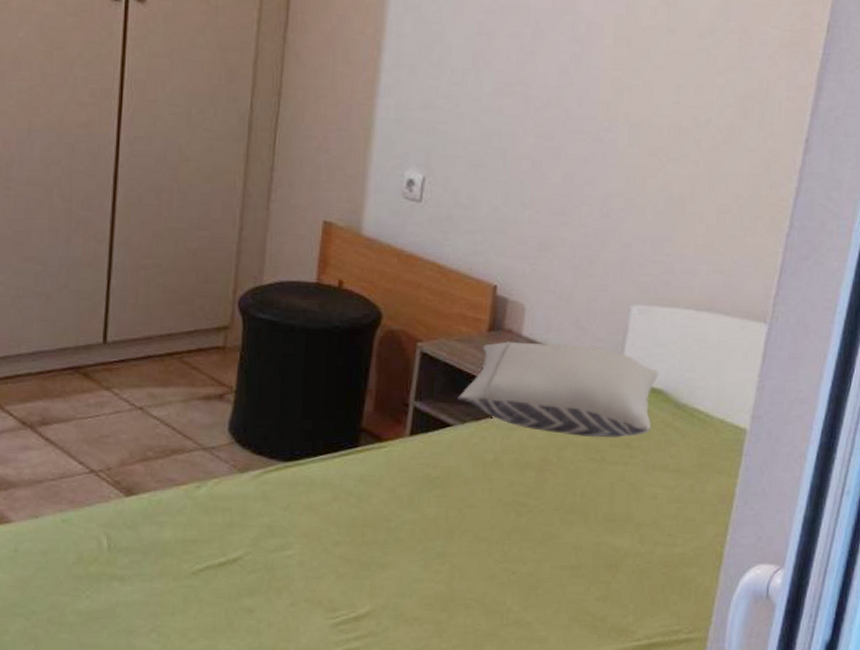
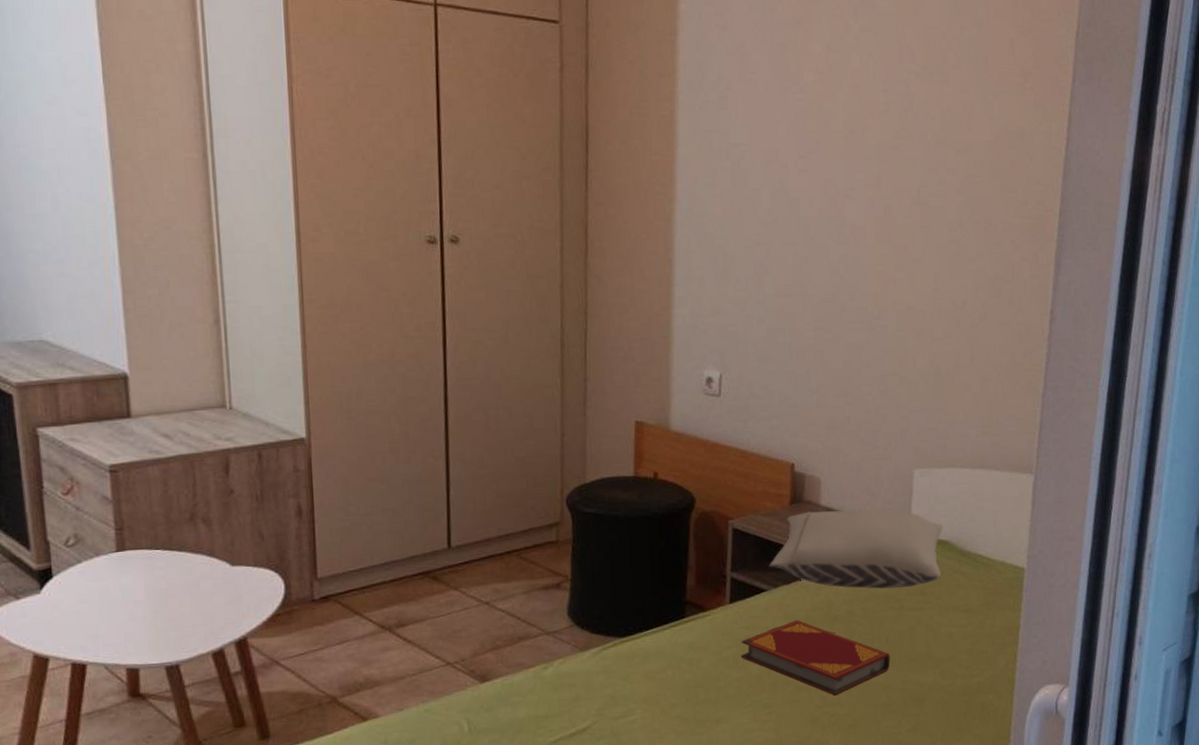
hardback book: none [416,462,585,552] -> present [740,620,891,696]

